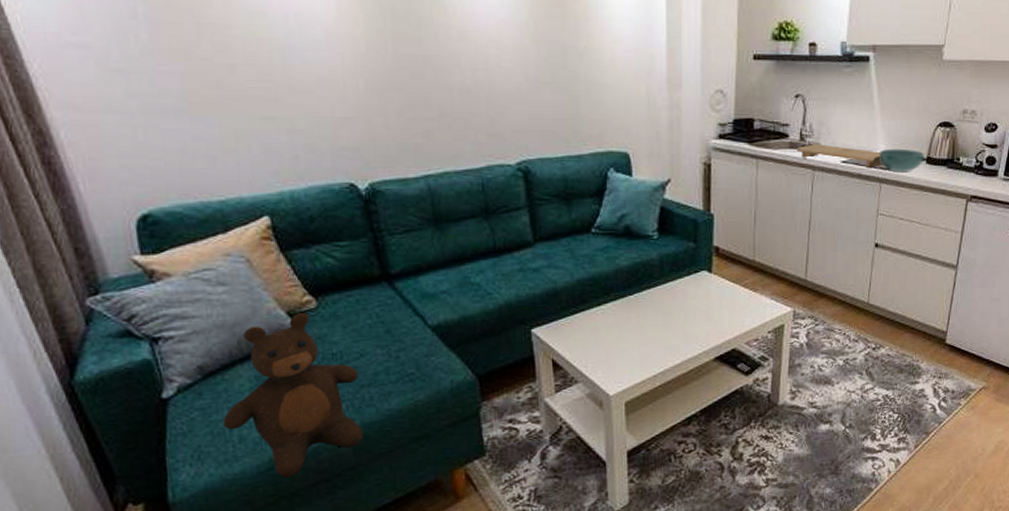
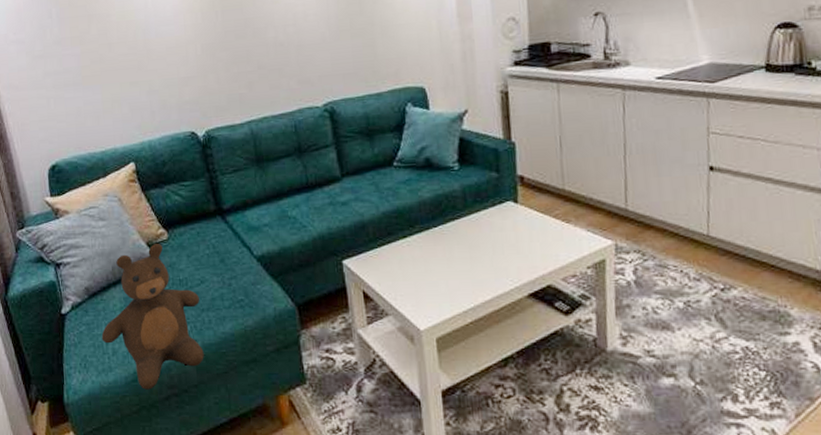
cutting board: present [796,144,882,169] -> none [601,61,707,83]
bowl: present [878,148,925,173] -> none [701,57,763,85]

